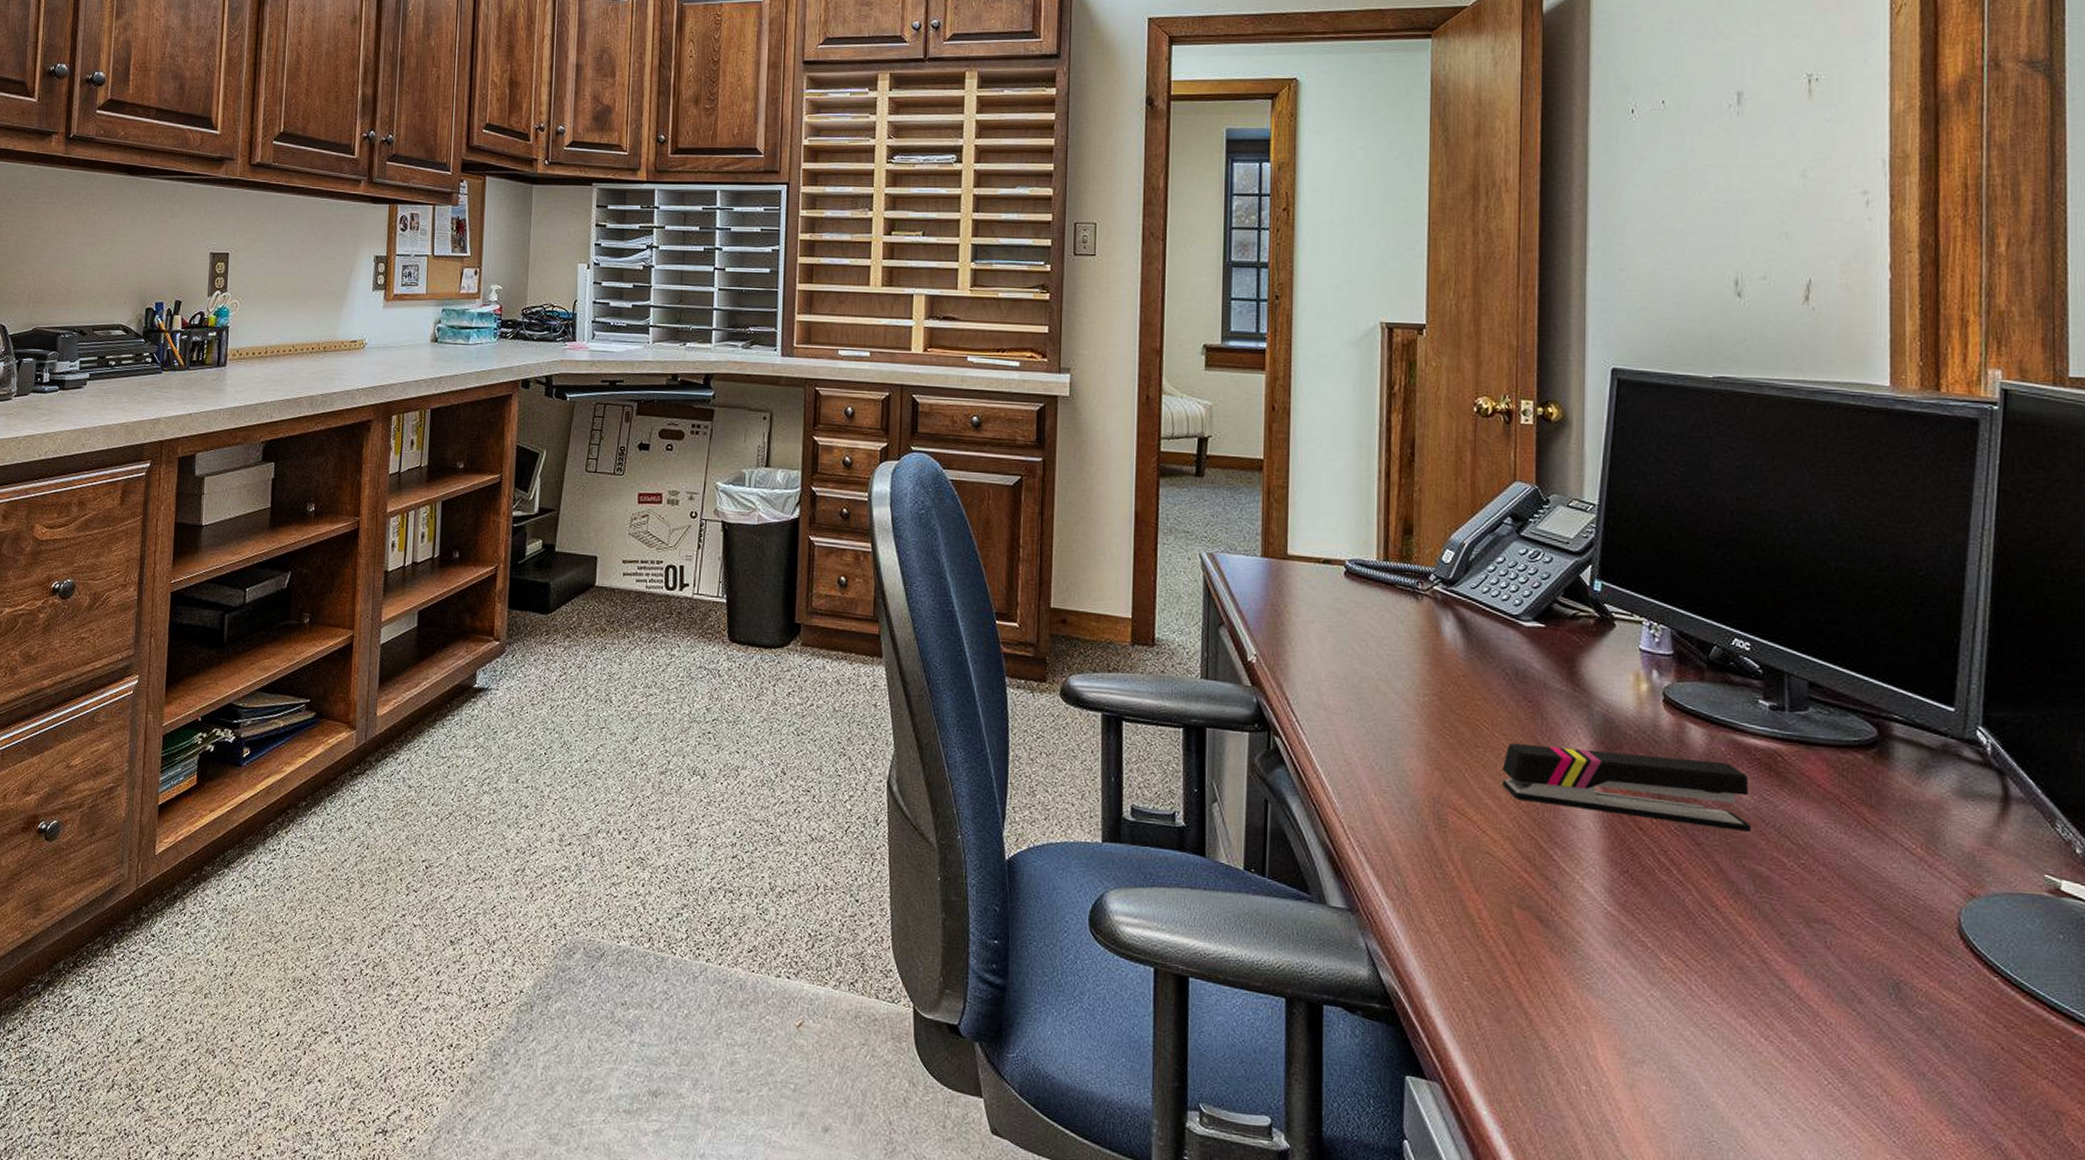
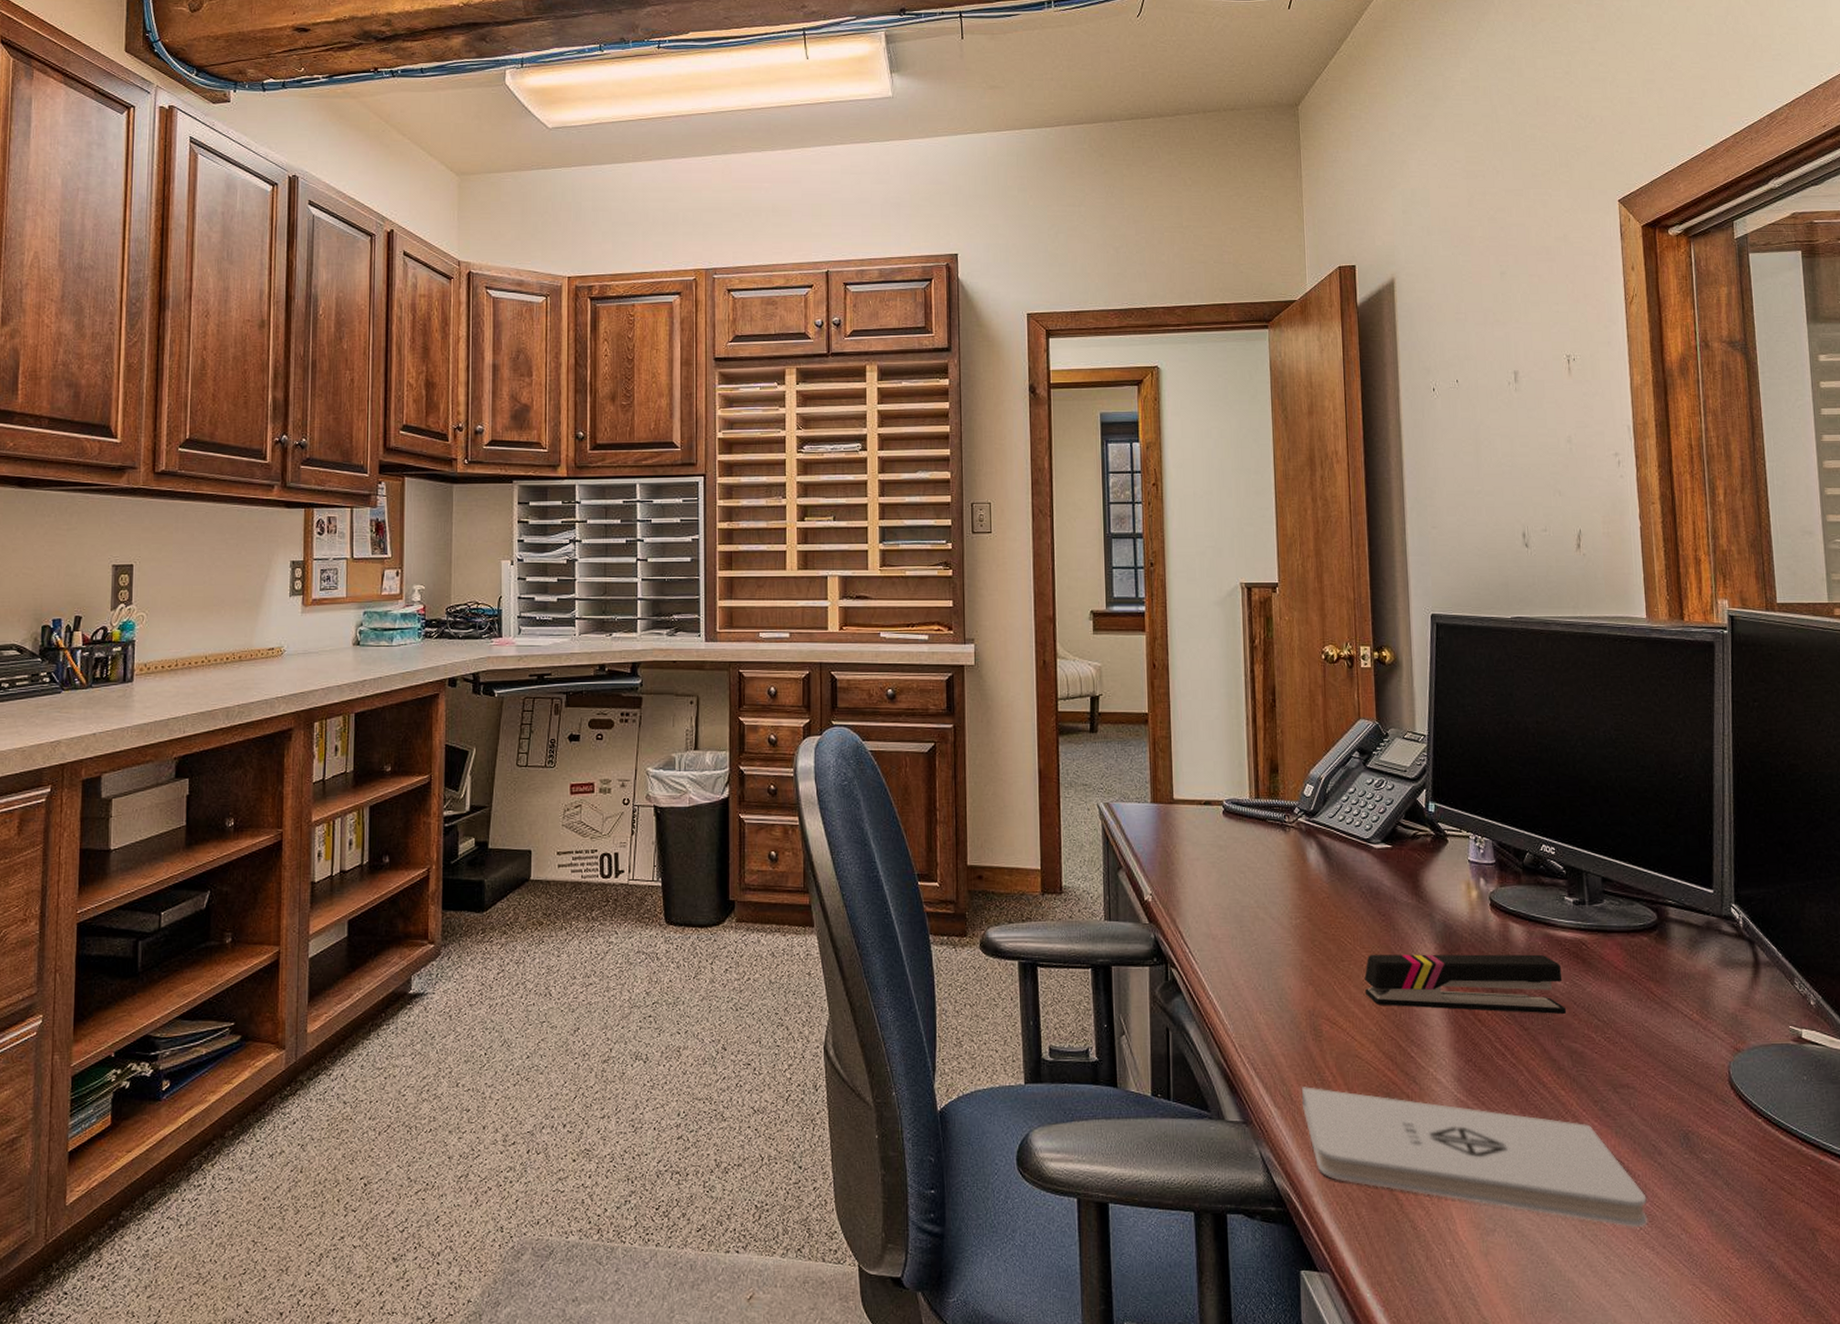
notepad: none [1418,879,1839,1083] -> present [1301,1086,1648,1228]

